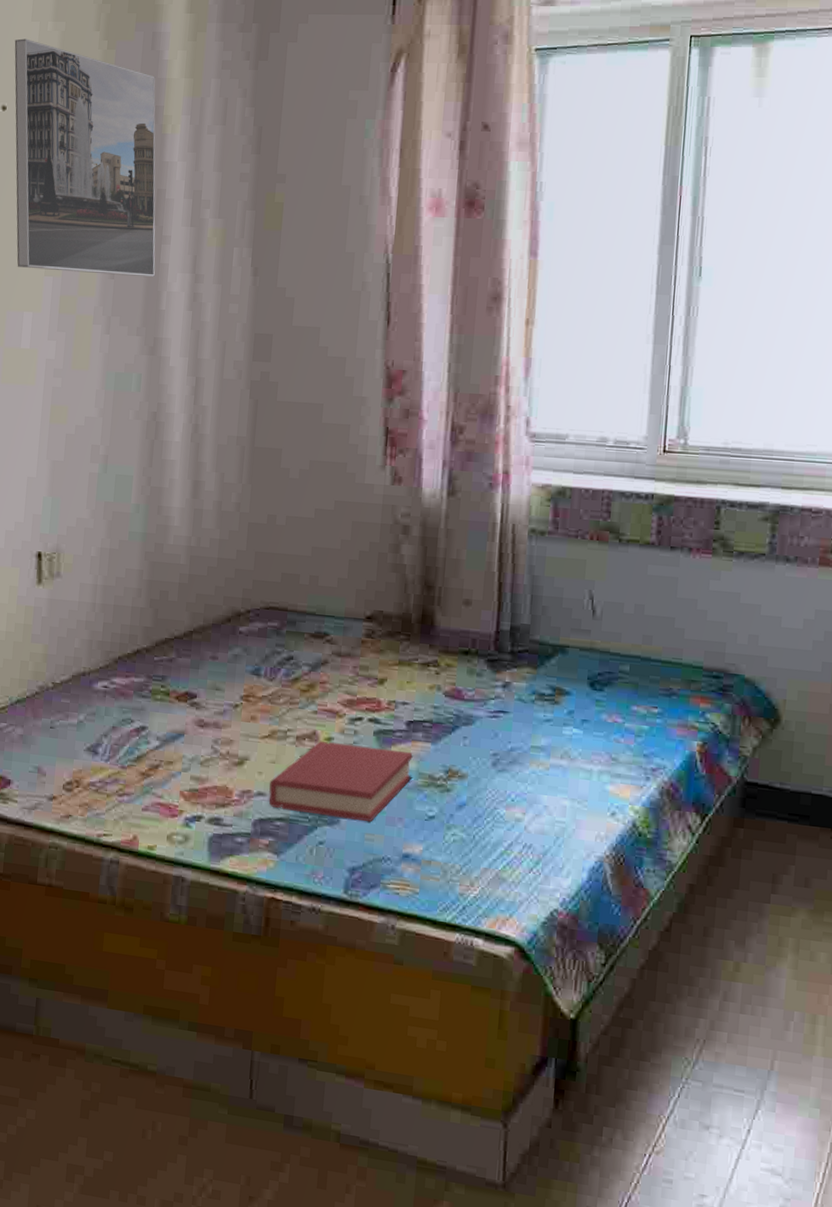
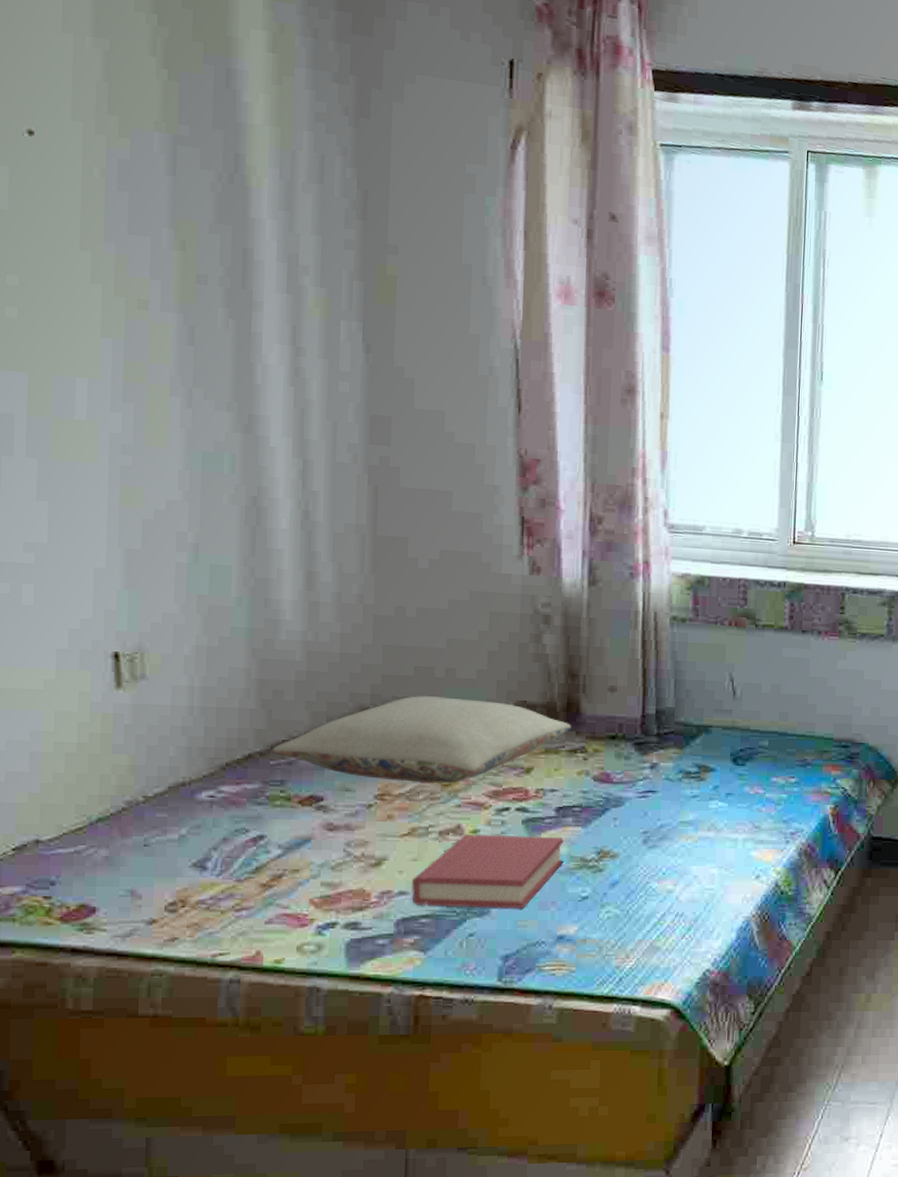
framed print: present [14,38,156,277] -> none [40,51,246,347]
pillow: none [156,601,425,689] -> present [272,695,571,784]

